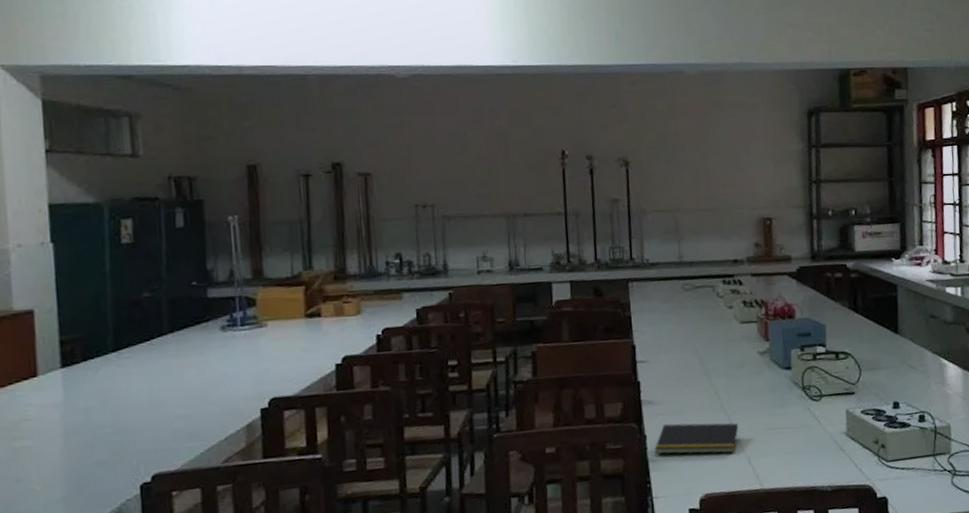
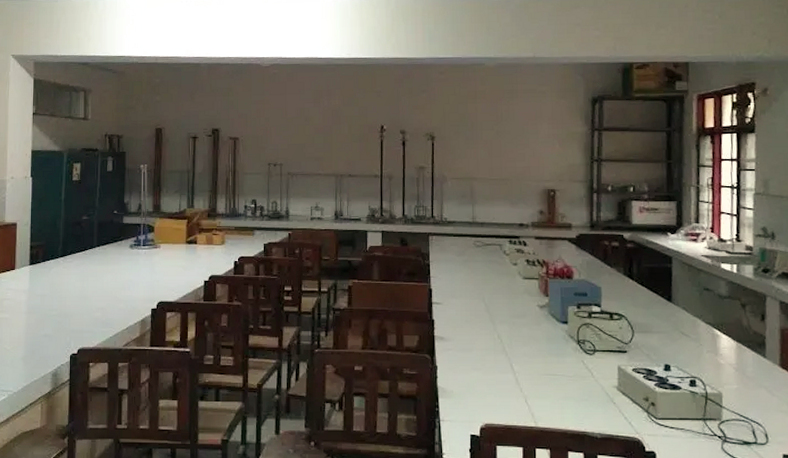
notepad: present [654,422,739,455] -> none [444,359,518,391]

